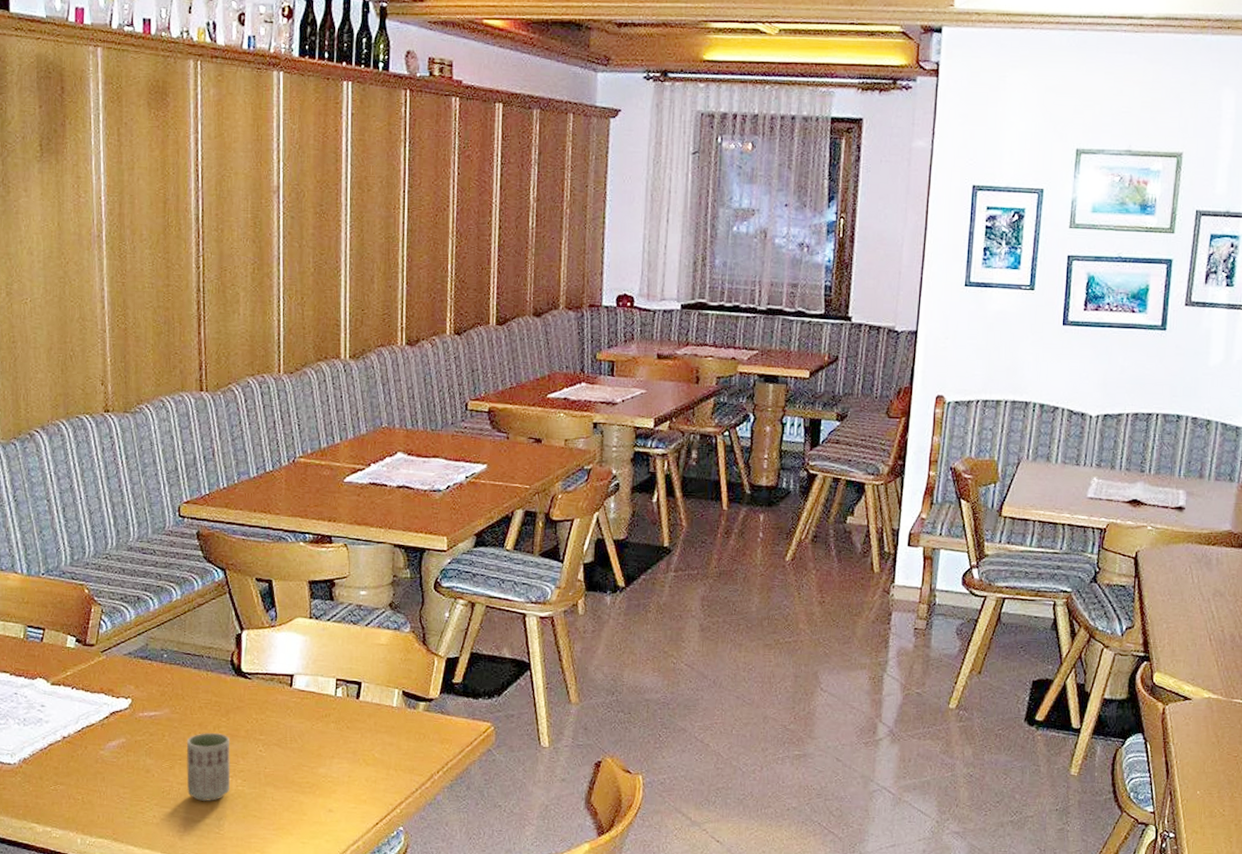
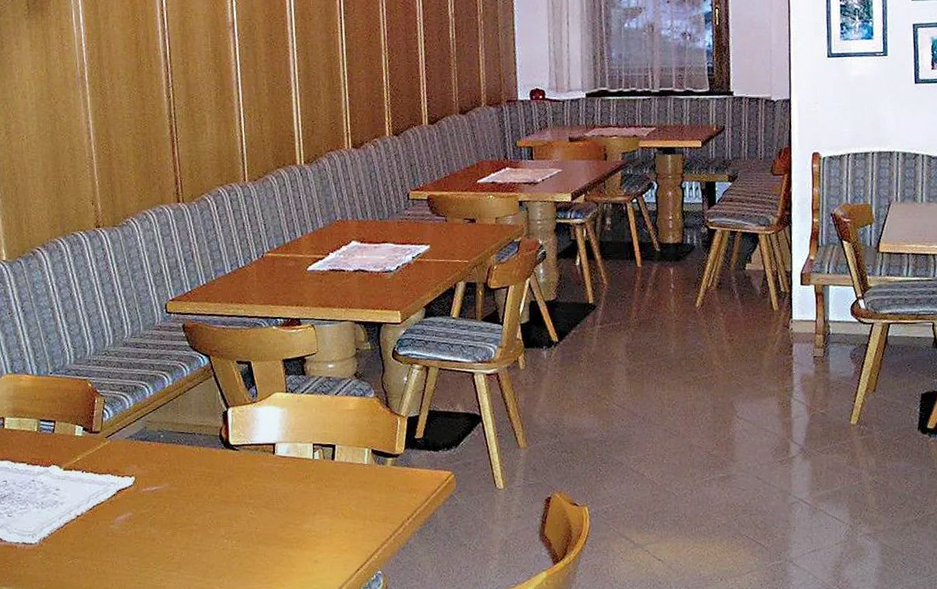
cup: present [186,733,231,802] -> none [185,501,227,563]

